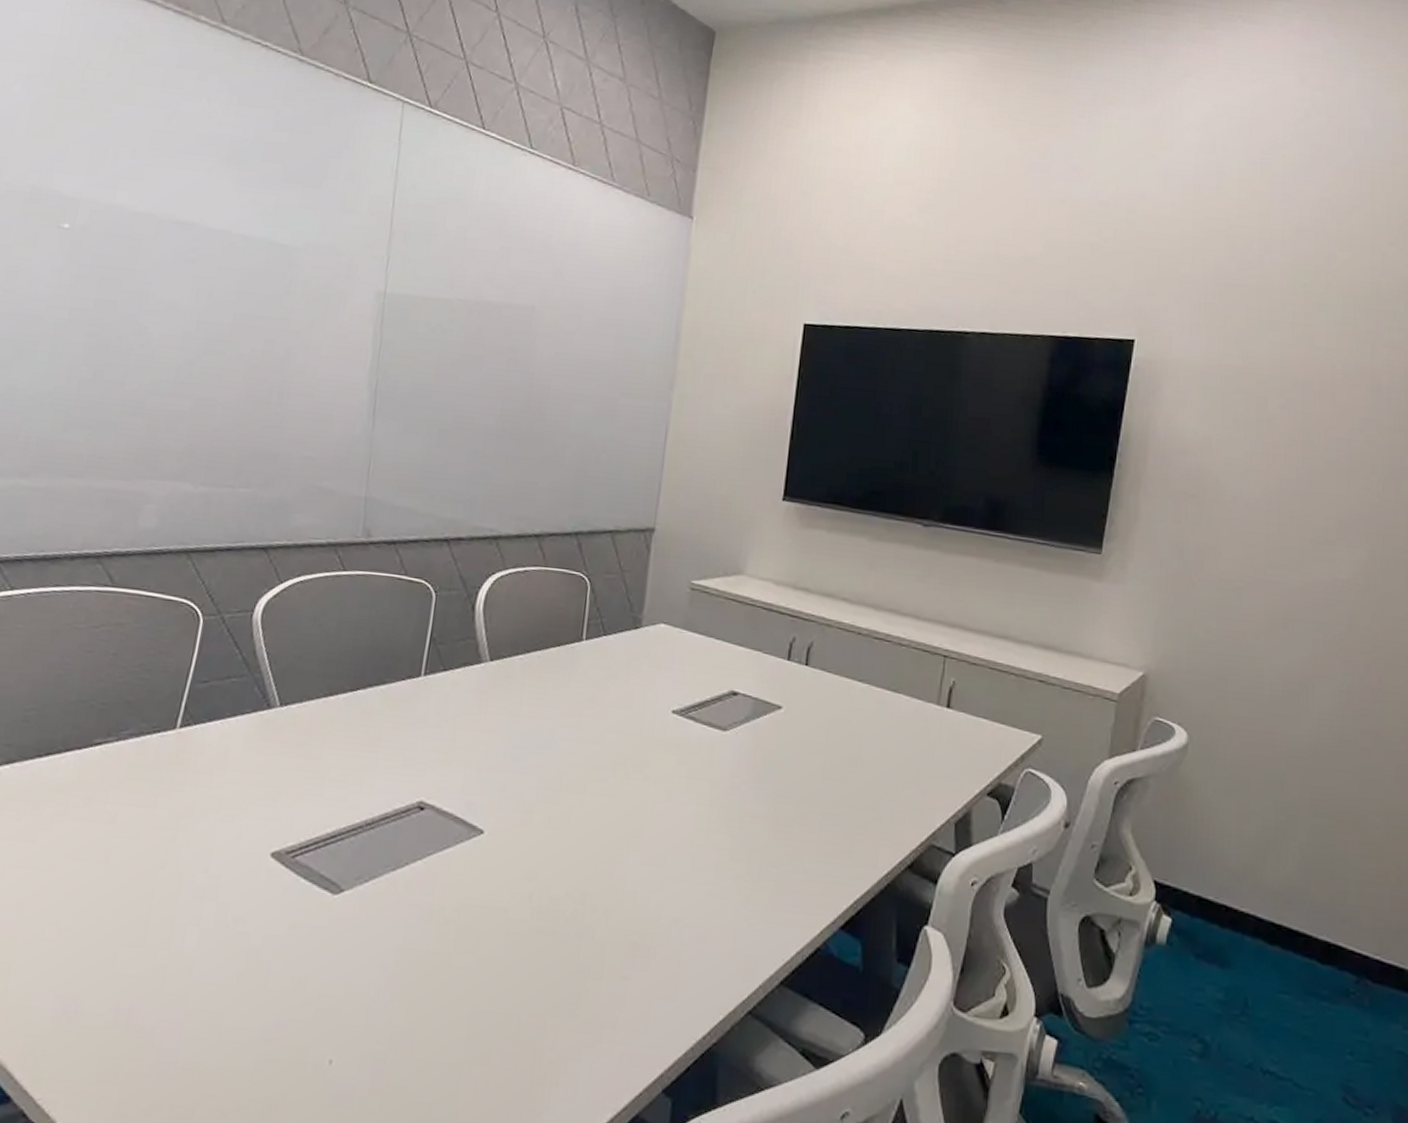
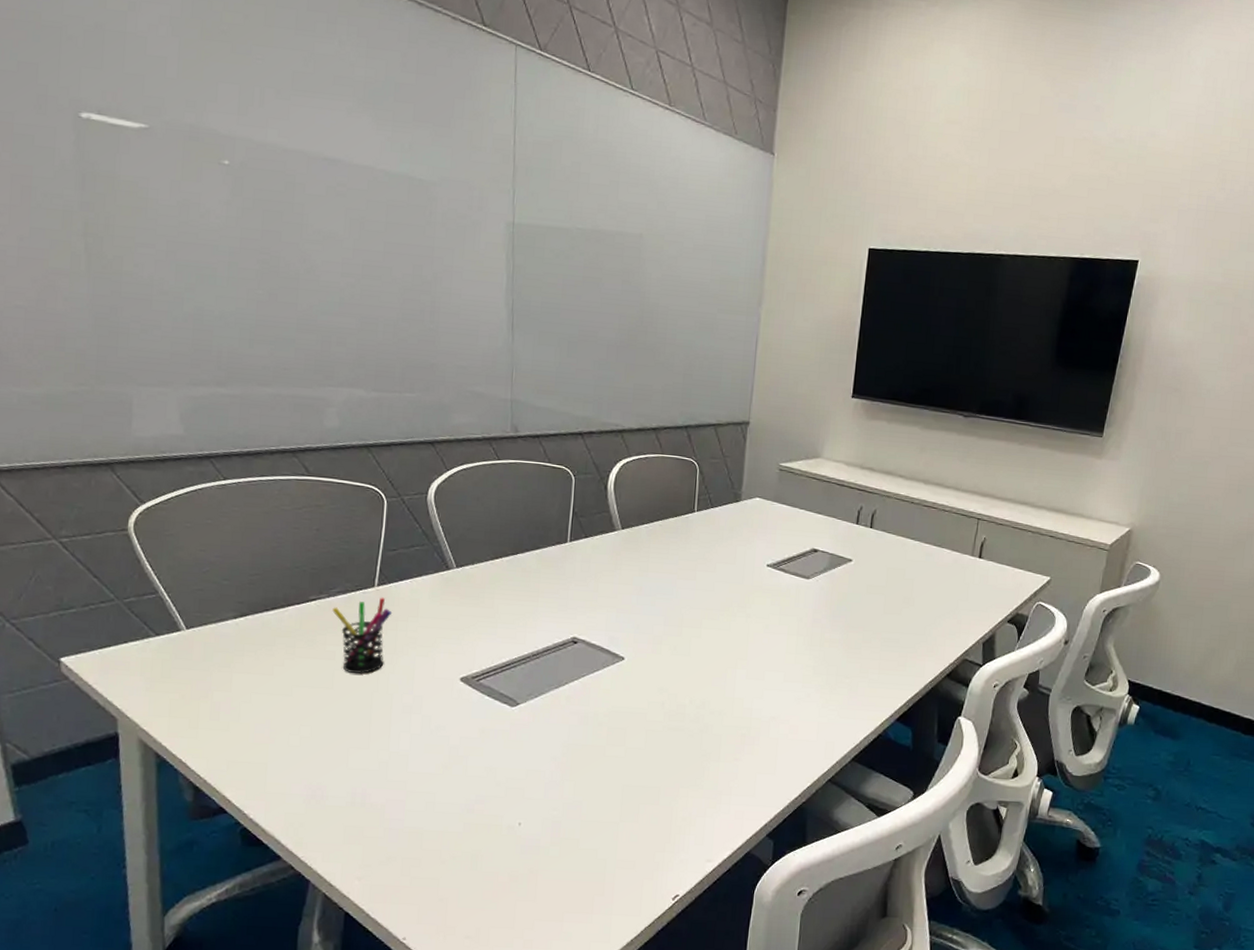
pen holder: none [120,742,195,844] -> present [332,597,393,674]

